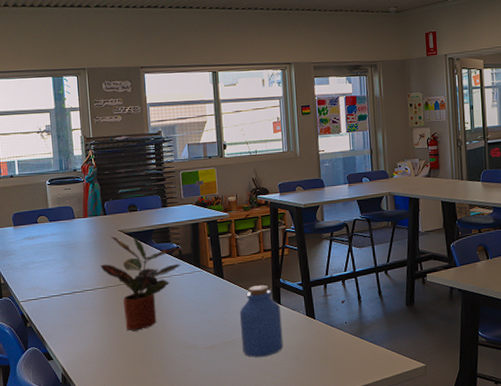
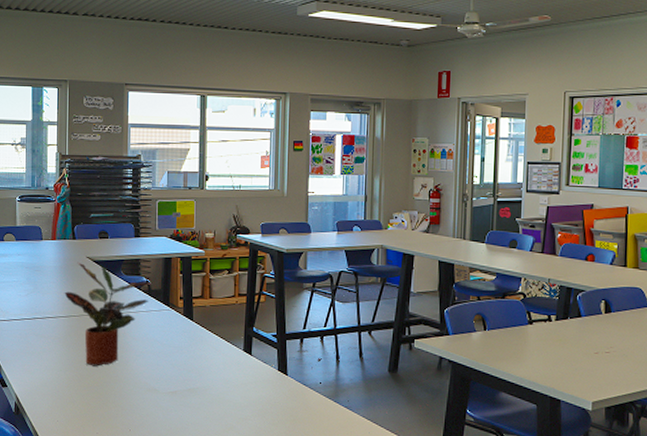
jar: present [239,284,284,357] -> none [206,331,252,410]

